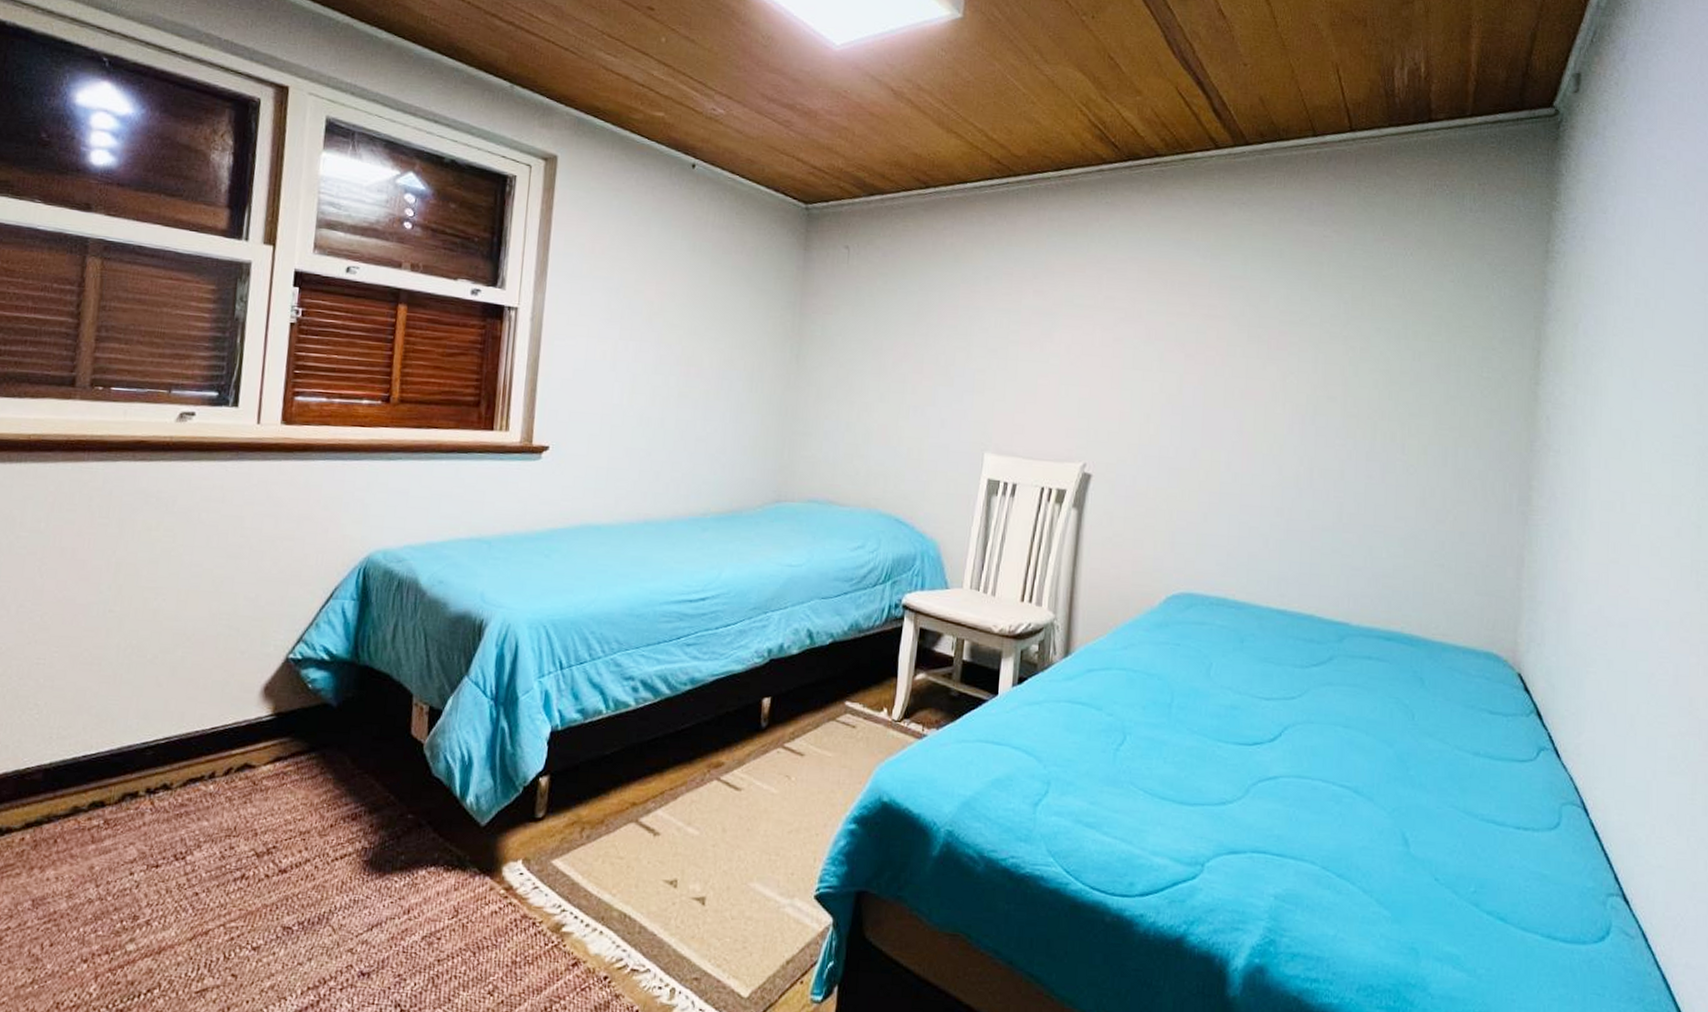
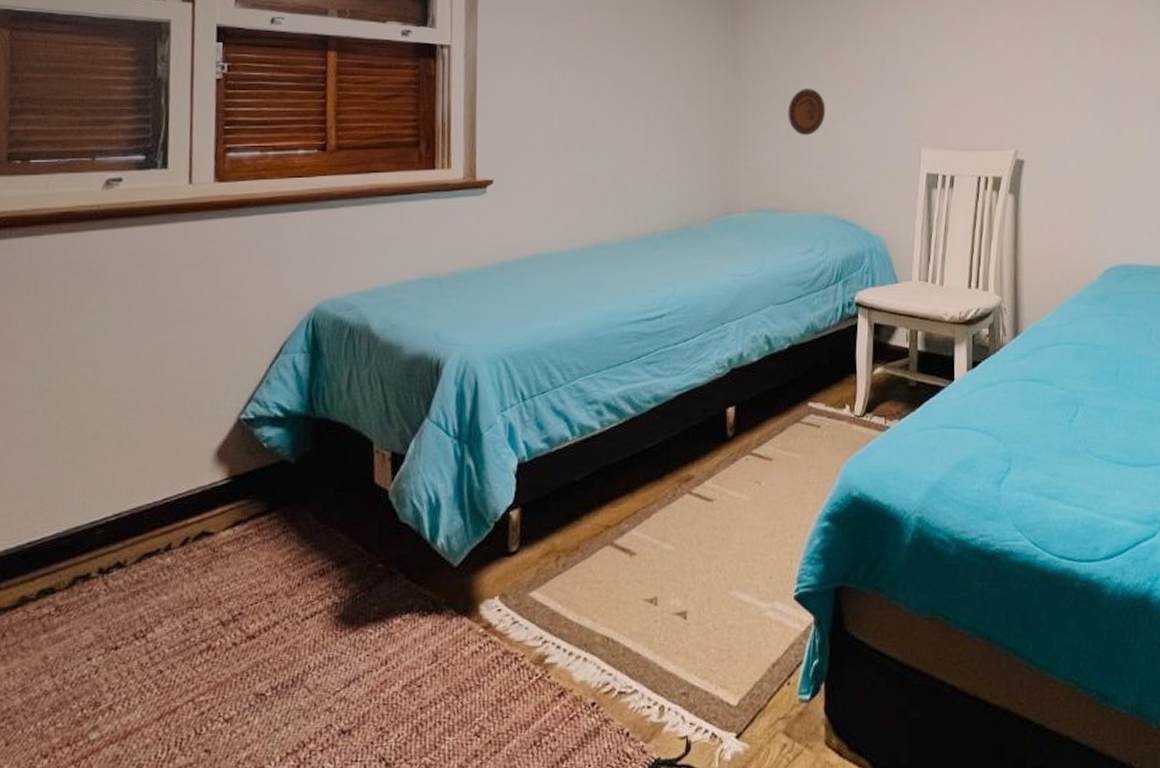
decorative plate: none [849,381,889,430] -> present [788,89,826,136]

